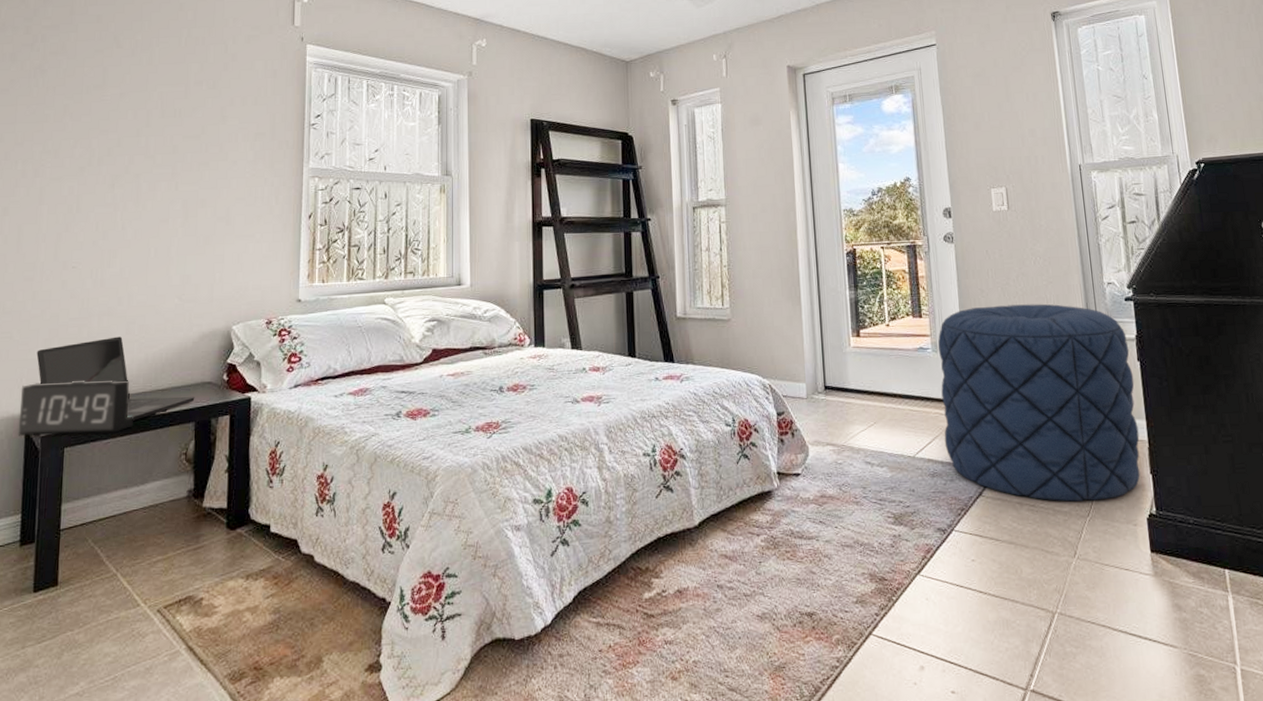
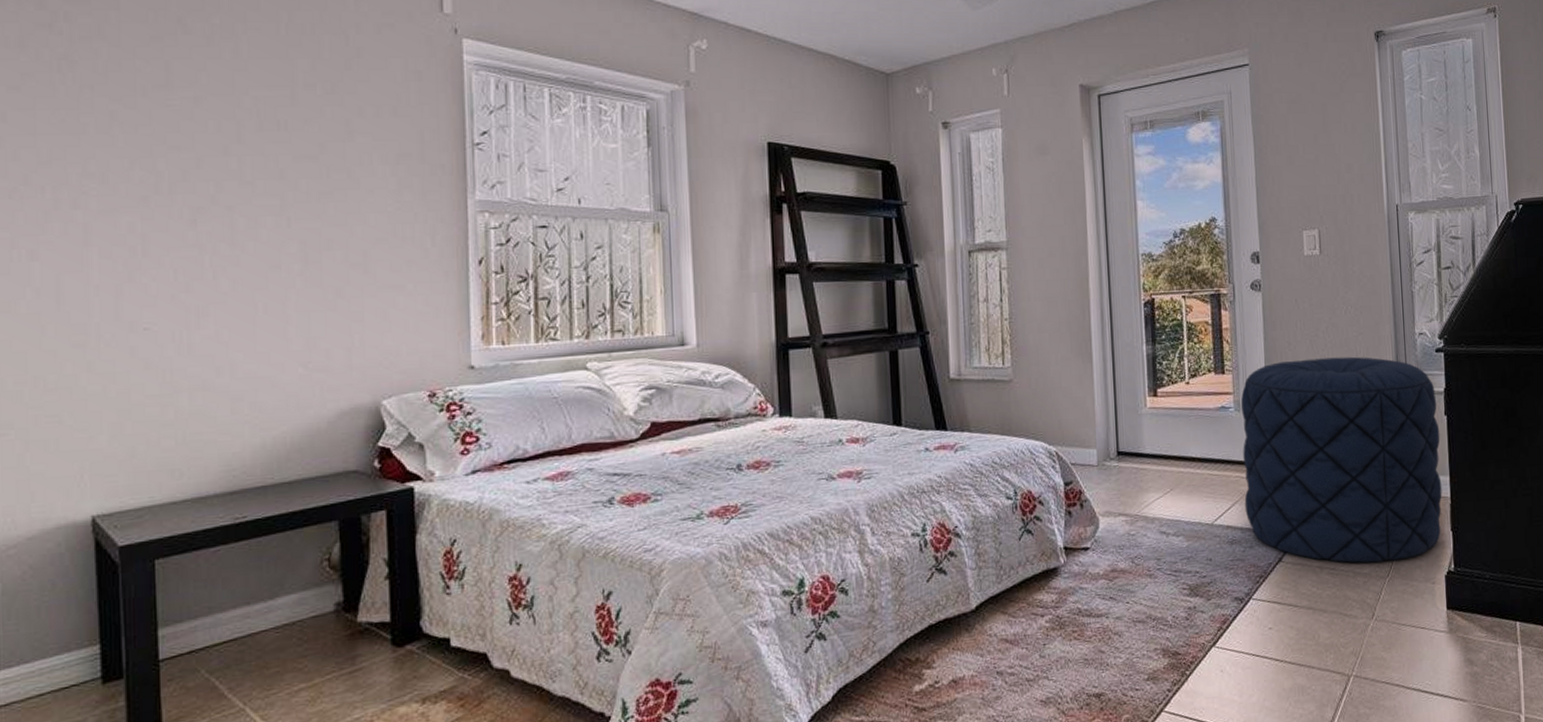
alarm clock: present [18,380,133,437] -> none [82,472,251,549]
laptop: present [36,336,195,421] -> none [101,417,336,522]

